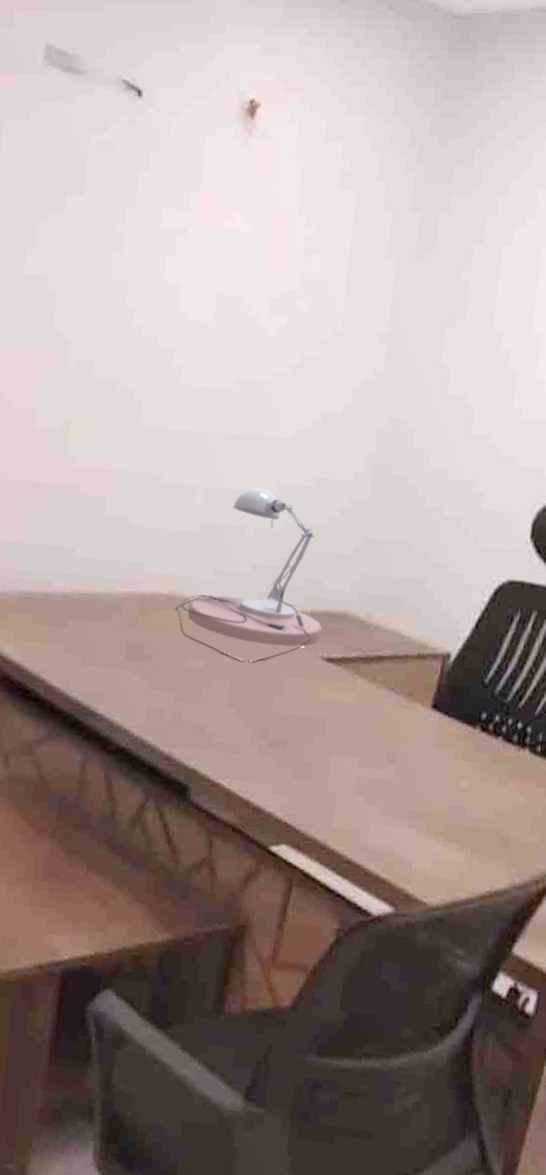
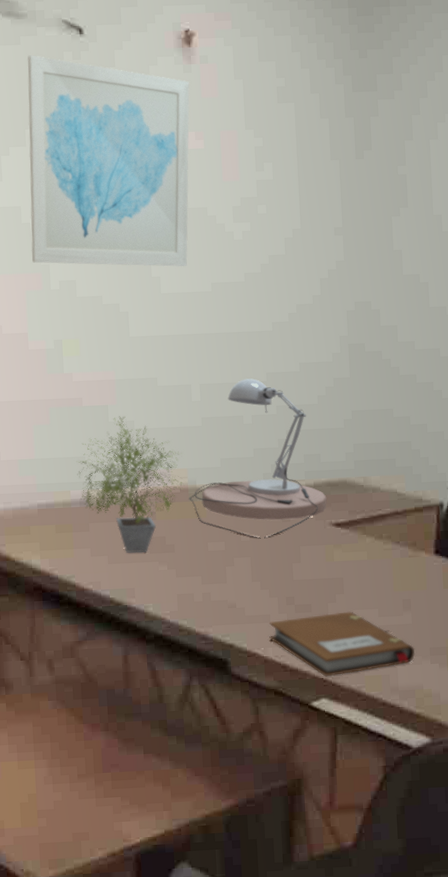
wall art: none [52,115,246,359] -> present [28,55,190,267]
potted plant: none [63,510,172,659] -> present [76,416,183,553]
notebook: none [236,752,393,823] -> present [269,611,416,677]

